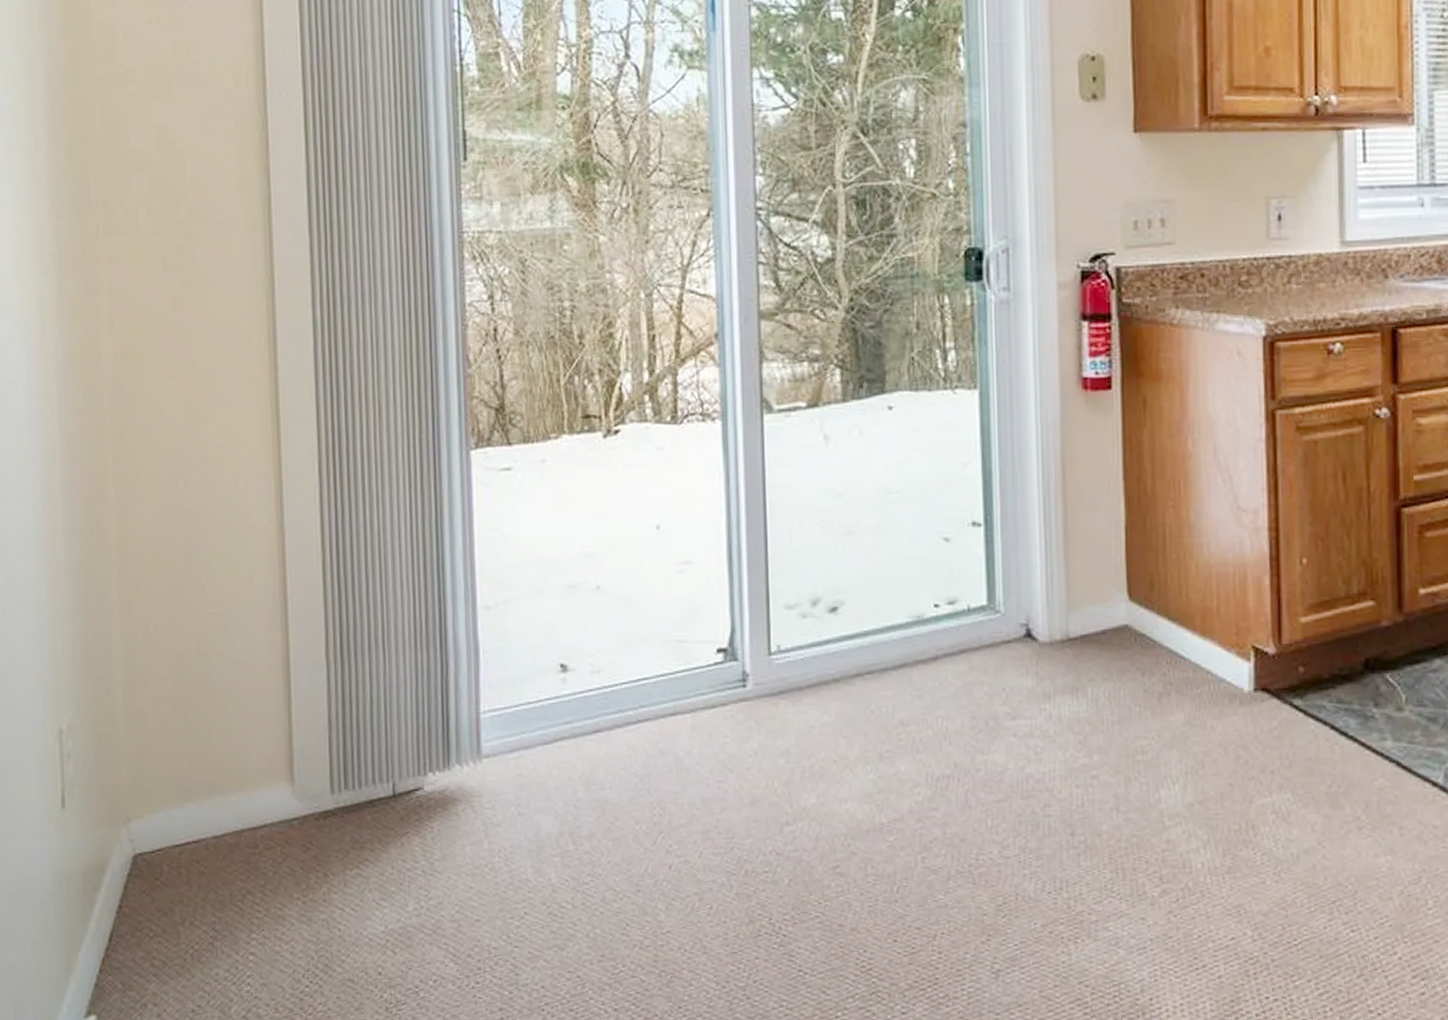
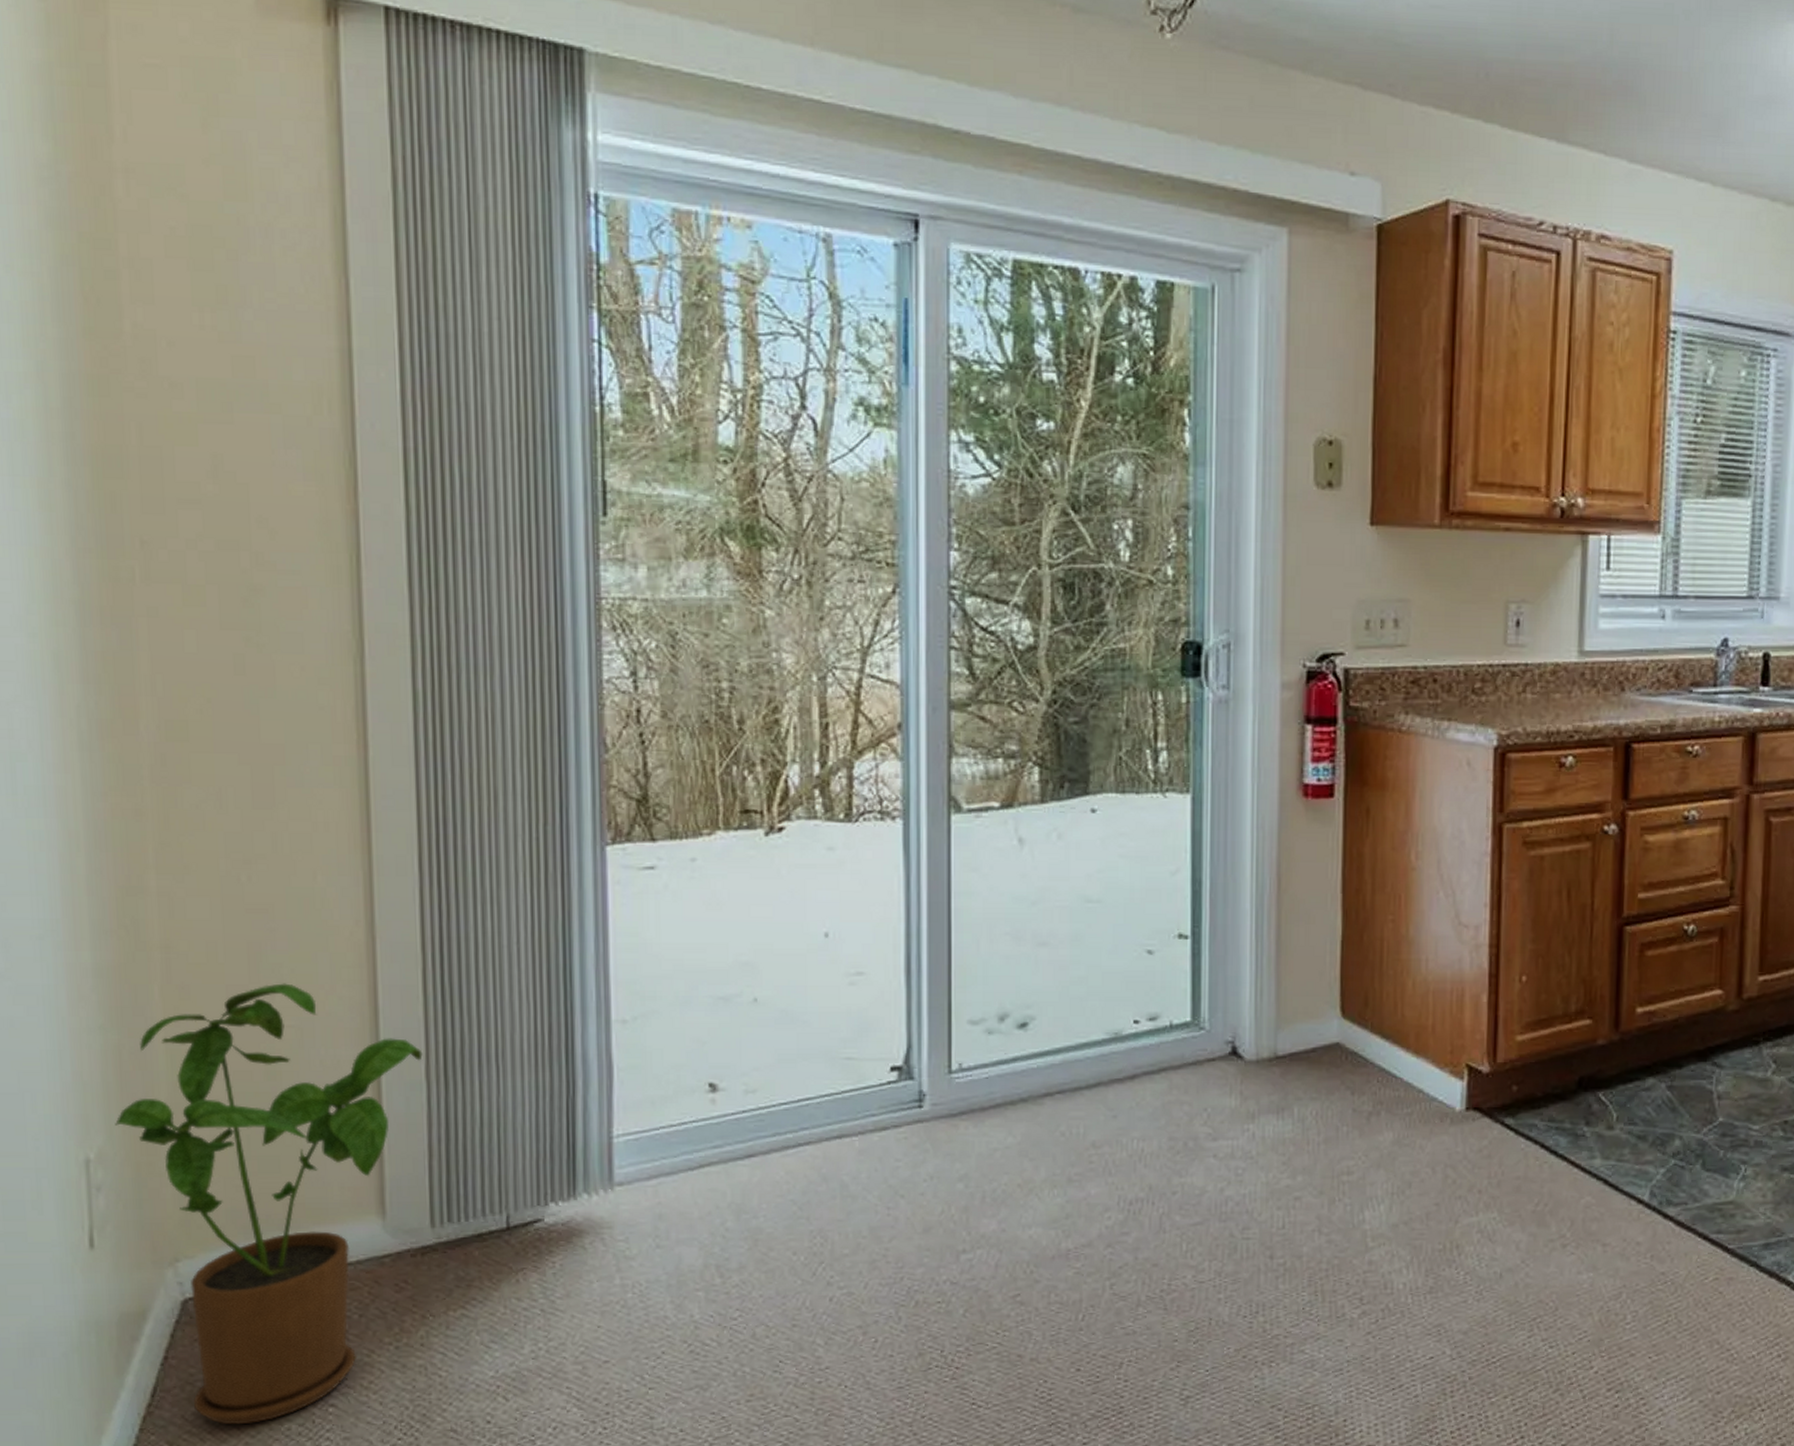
house plant: none [82,576,323,969] -> present [115,983,423,1425]

